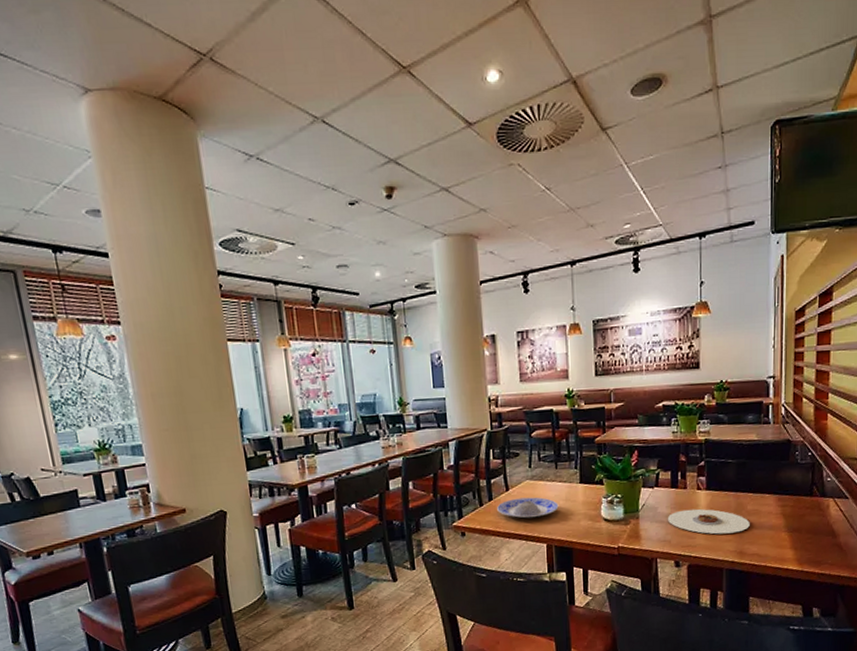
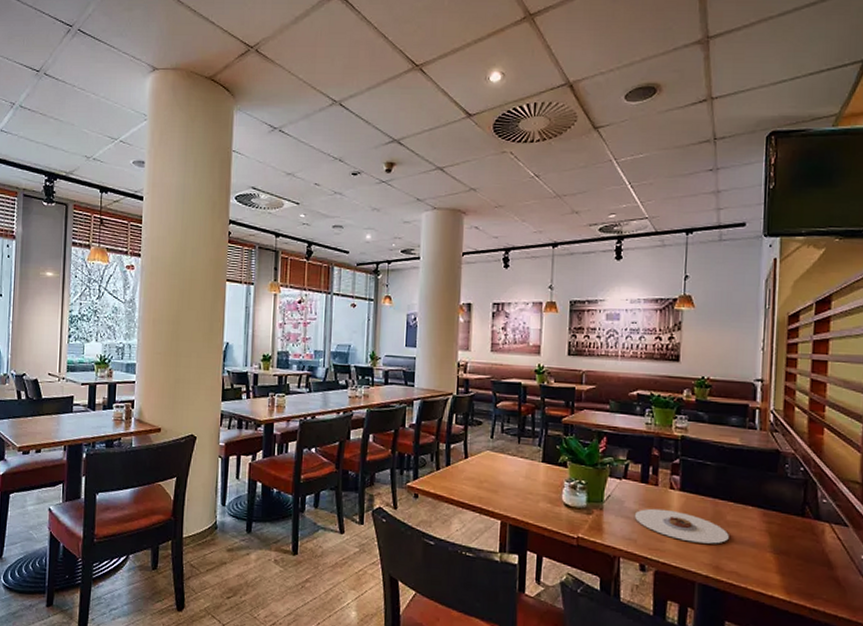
plate: present [497,497,559,519] -> none [454,467,518,491]

